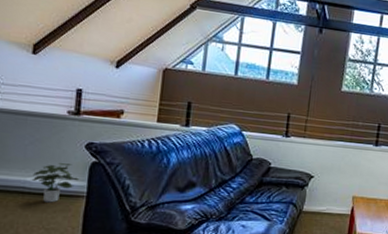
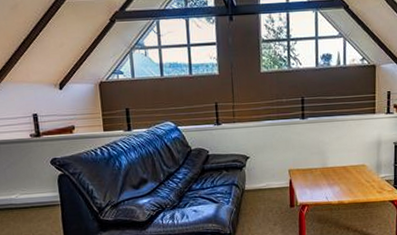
potted plant: present [33,163,80,203] -> none [16,179,53,214]

